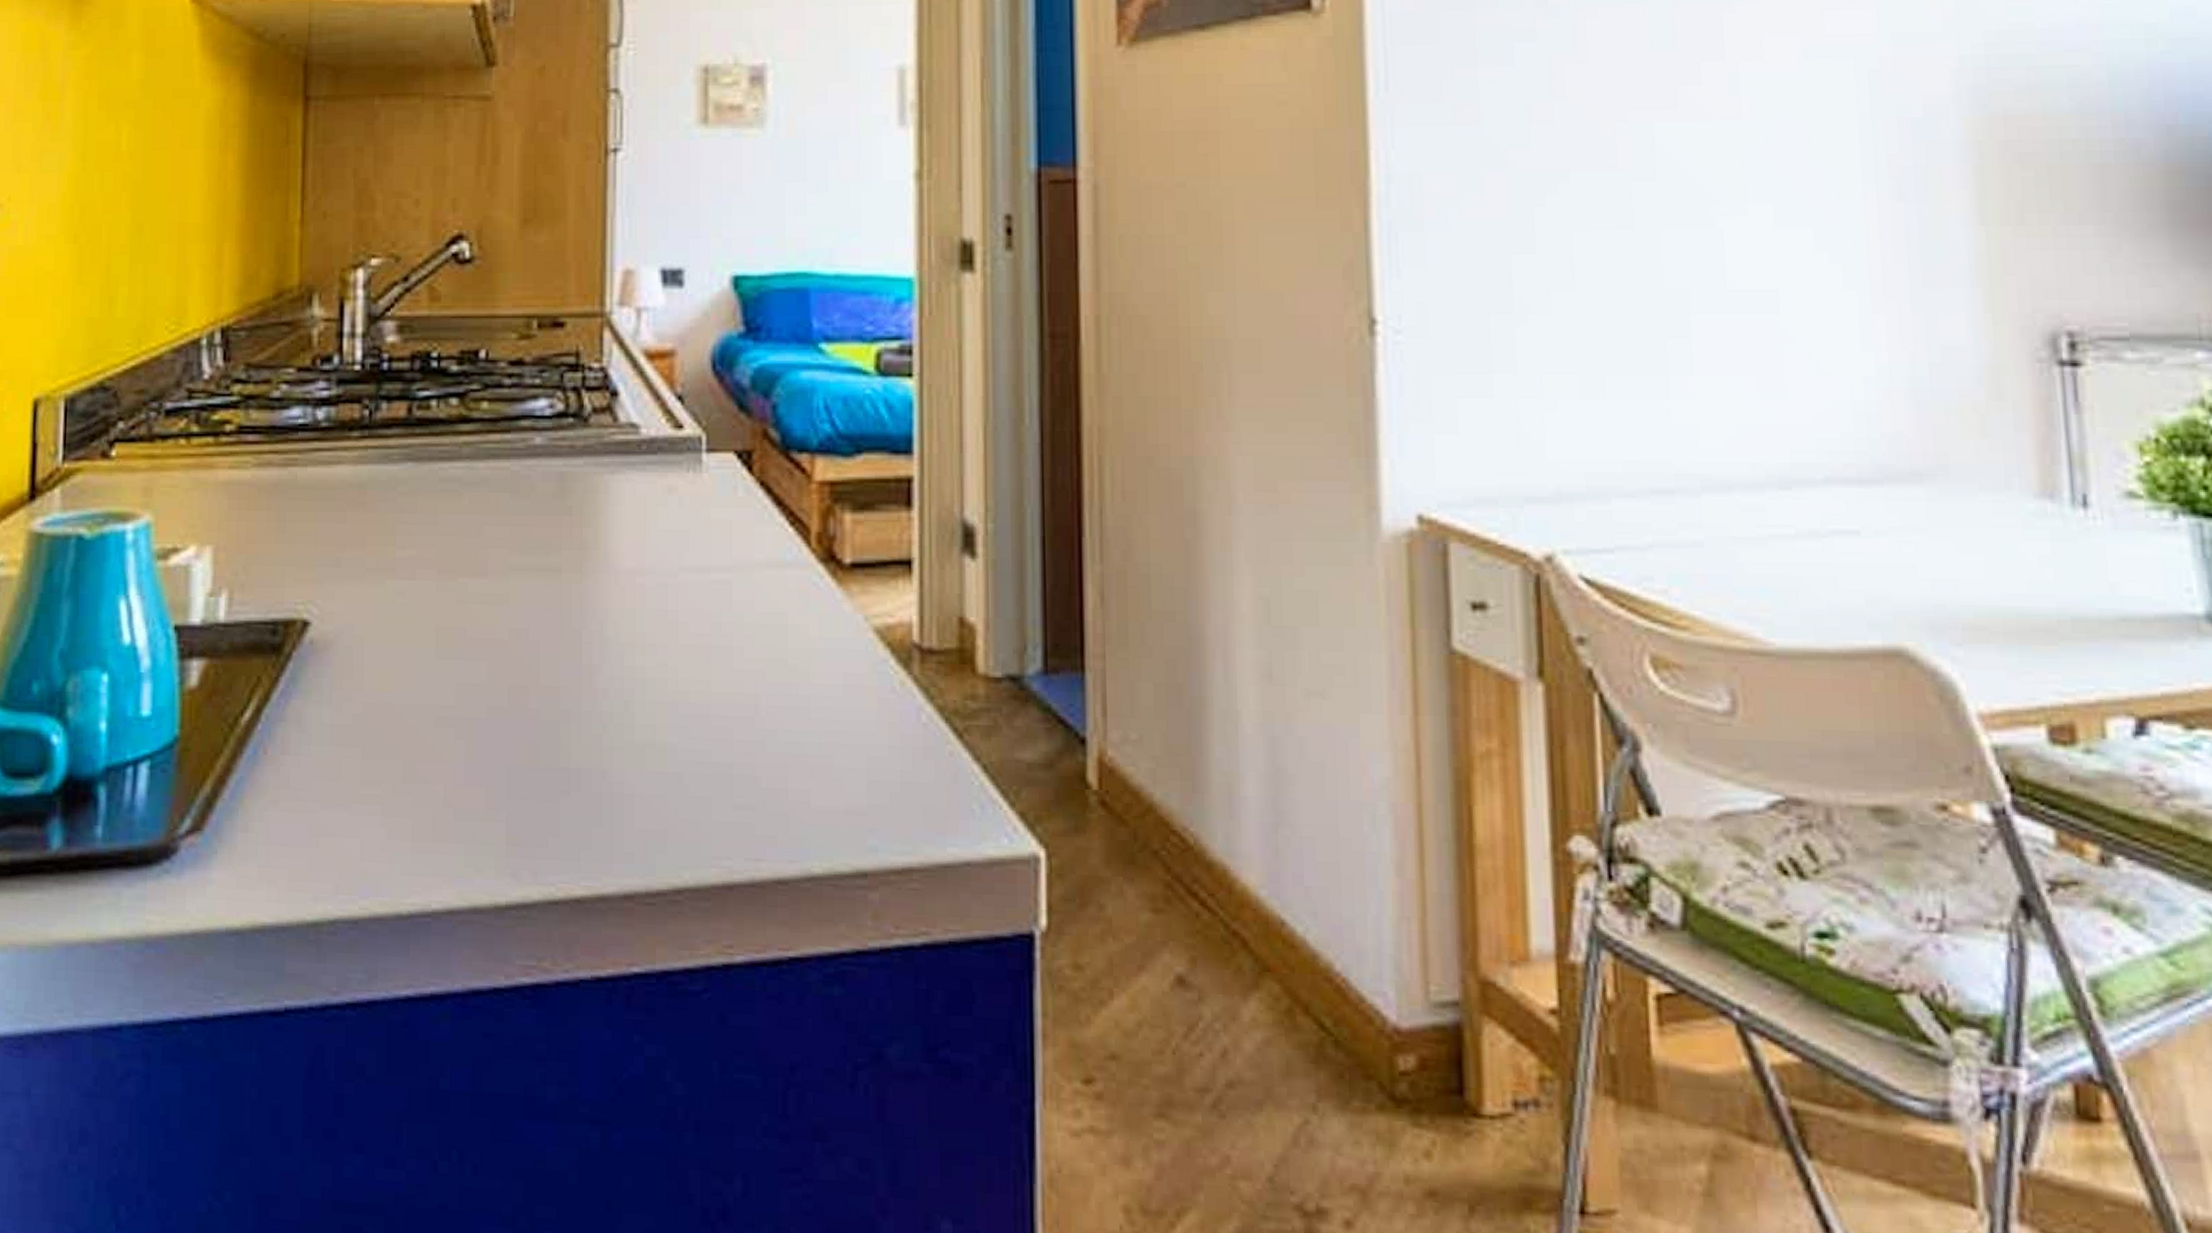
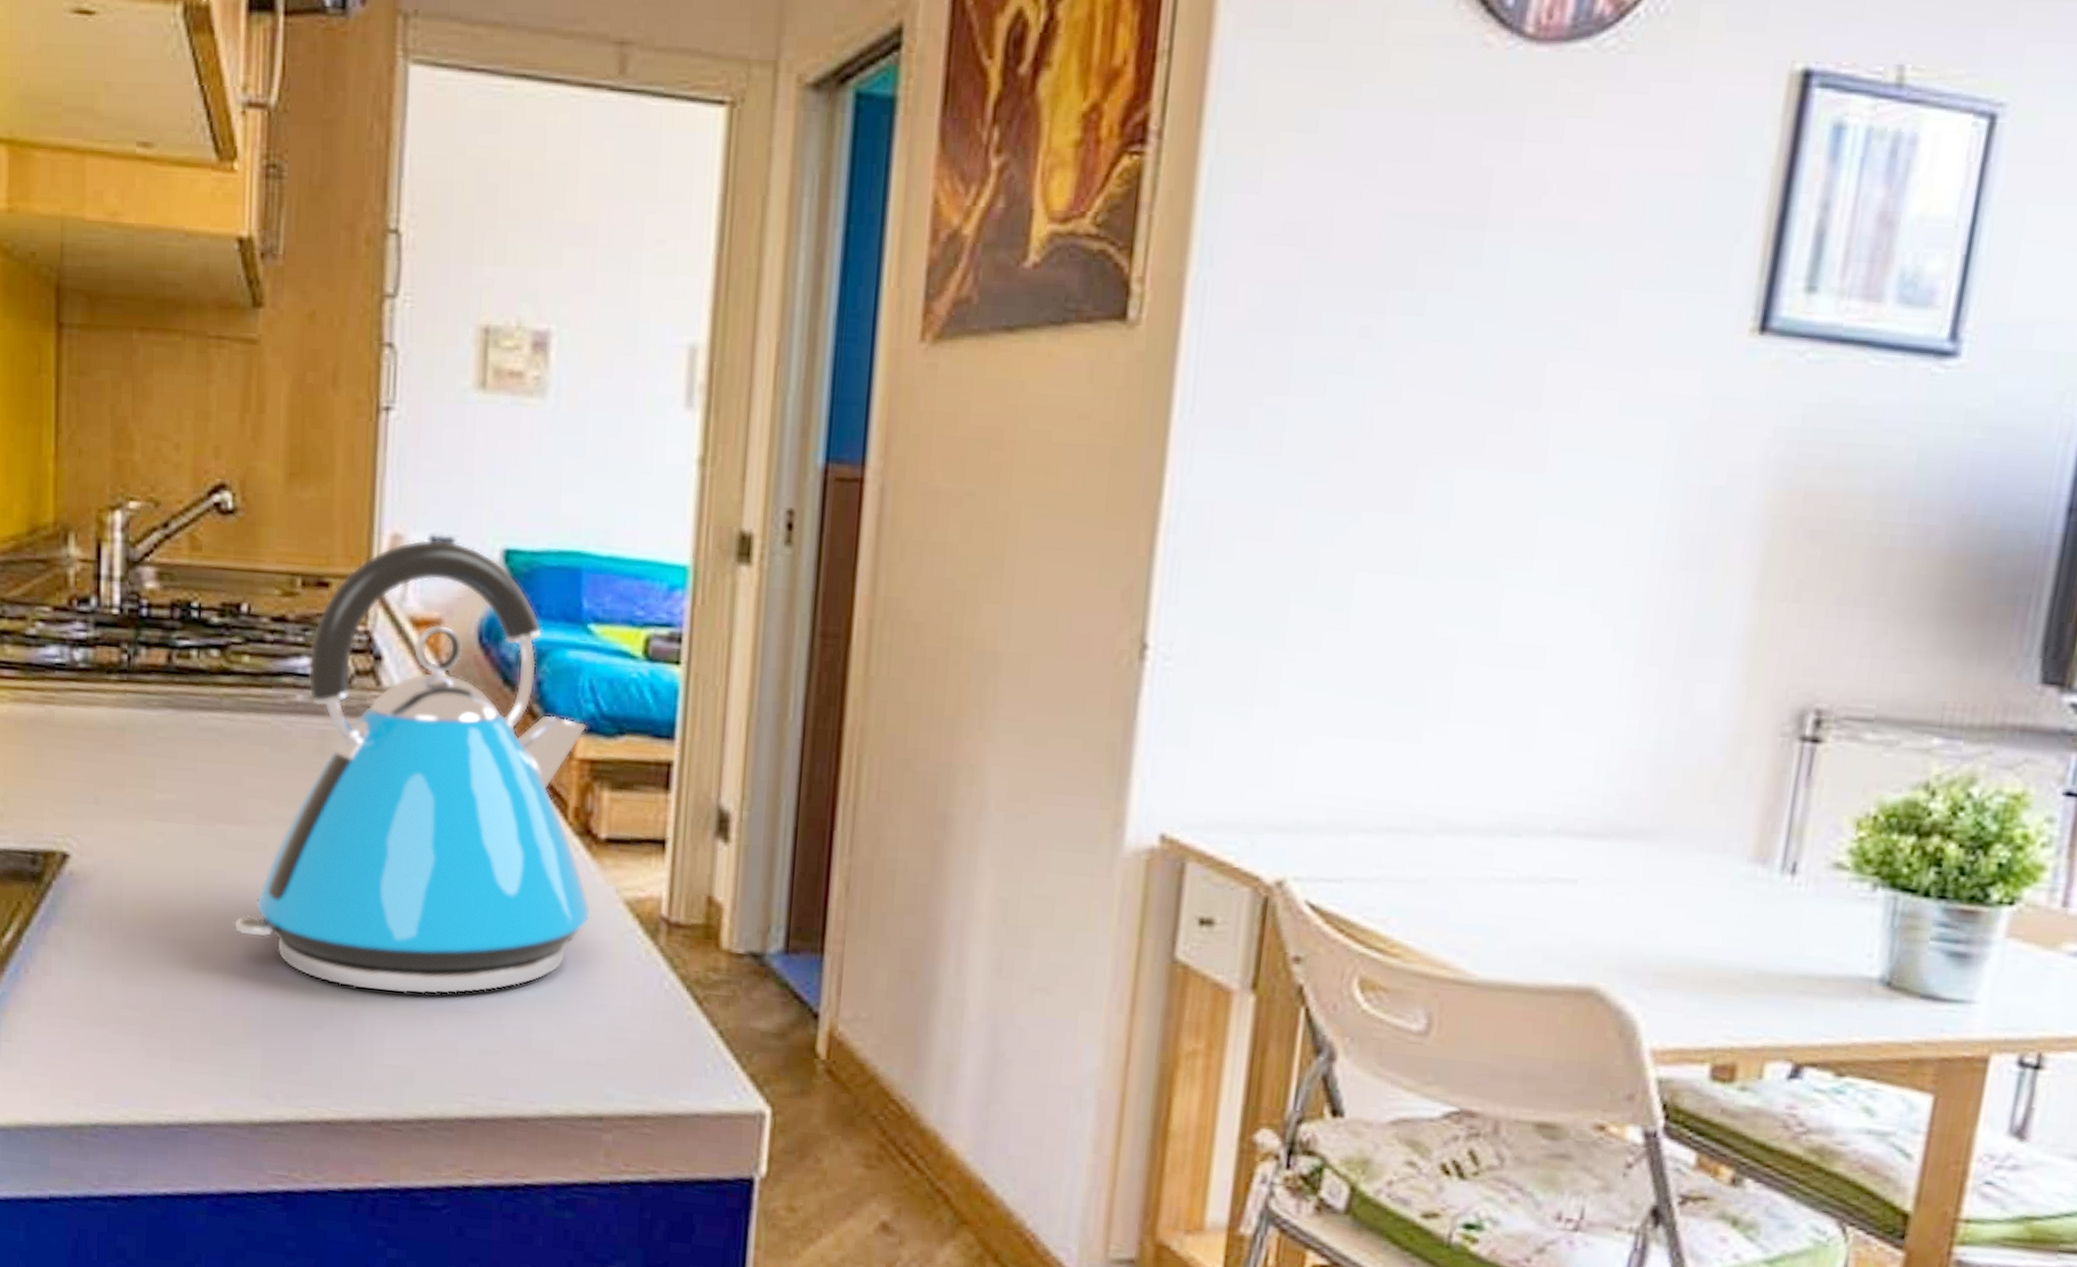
kettle: none [475,272,840,748] -> present [233,539,591,995]

